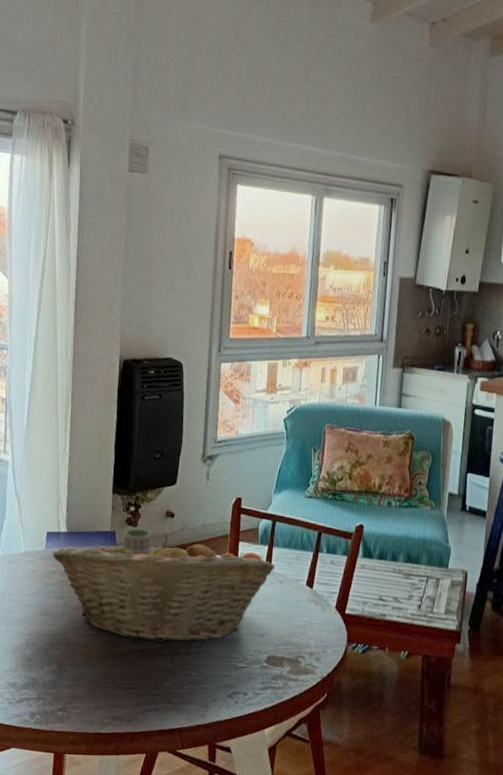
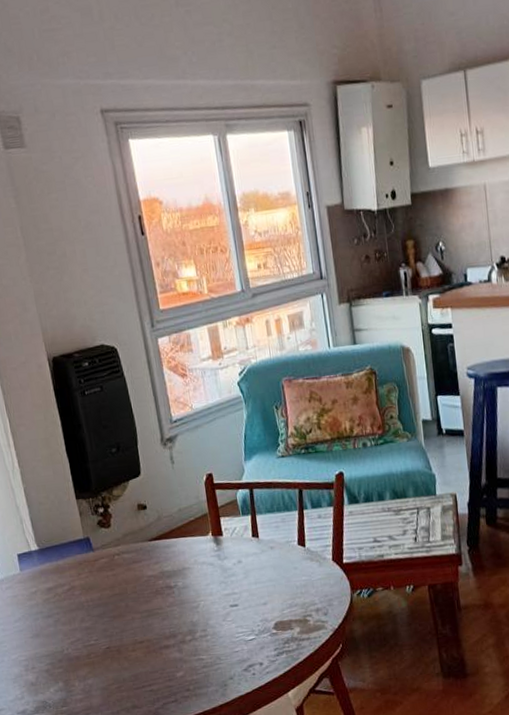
fruit basket: present [53,535,276,643] -> none [29,525,263,640]
cup: present [123,528,152,556] -> none [98,527,131,557]

